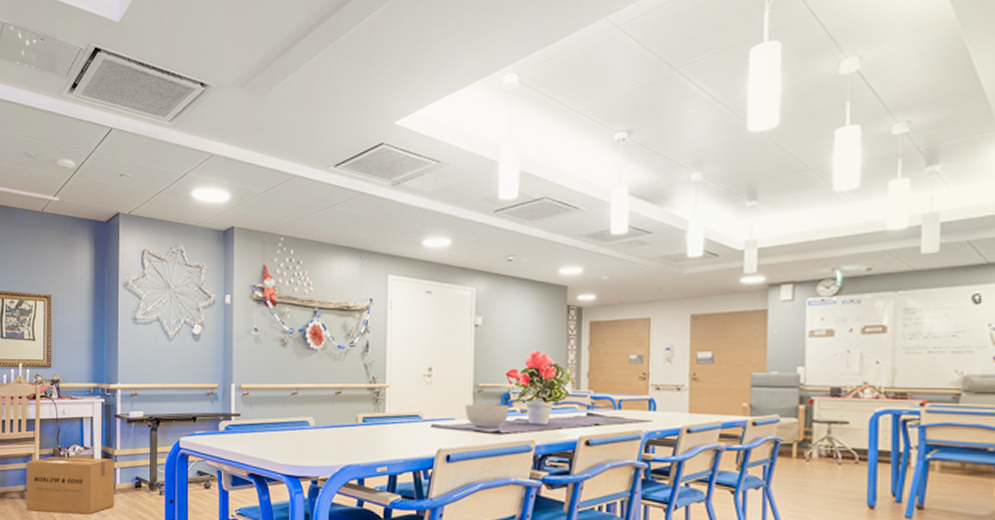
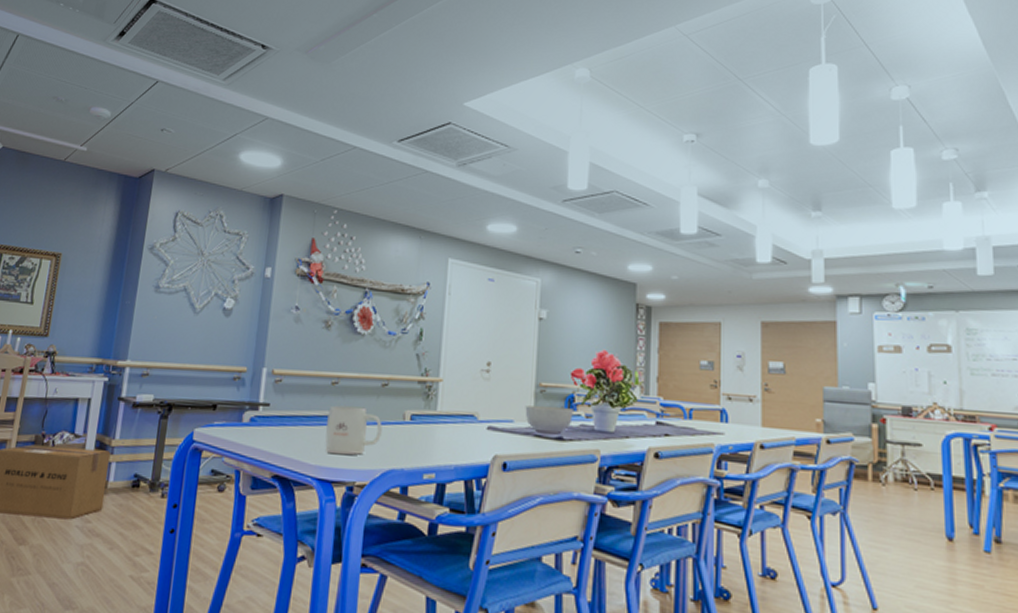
mug: none [290,412,338,455] -> present [324,405,382,456]

